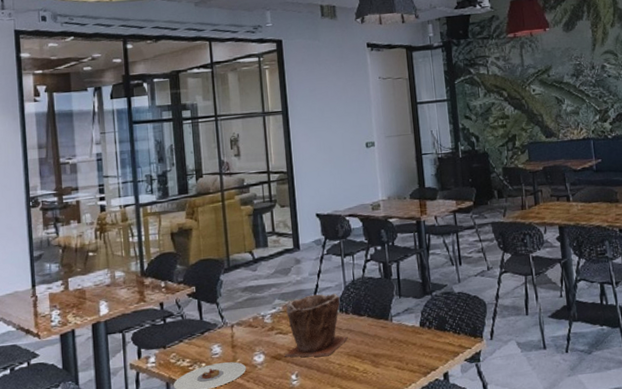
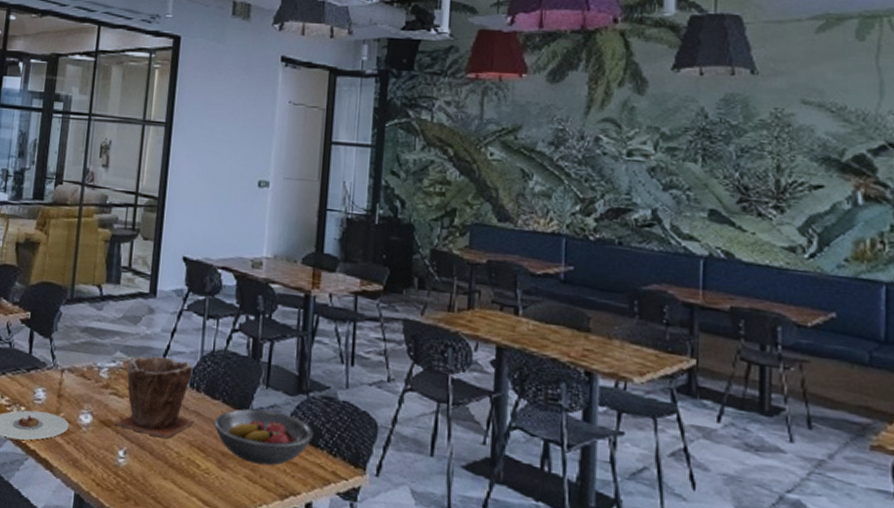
fruit bowl: none [363,312,441,356] -> present [214,408,315,466]

